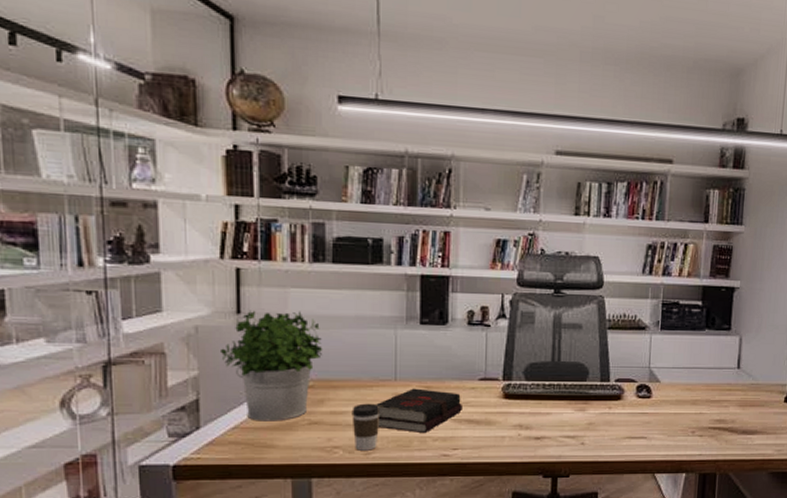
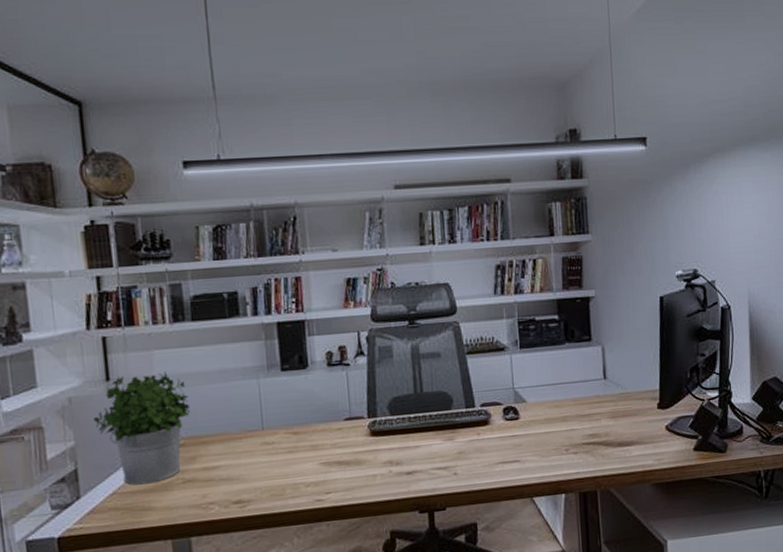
coffee cup: present [352,403,381,451] -> none [223,455,252,505]
hardback book: present [376,388,462,434] -> none [246,435,331,481]

